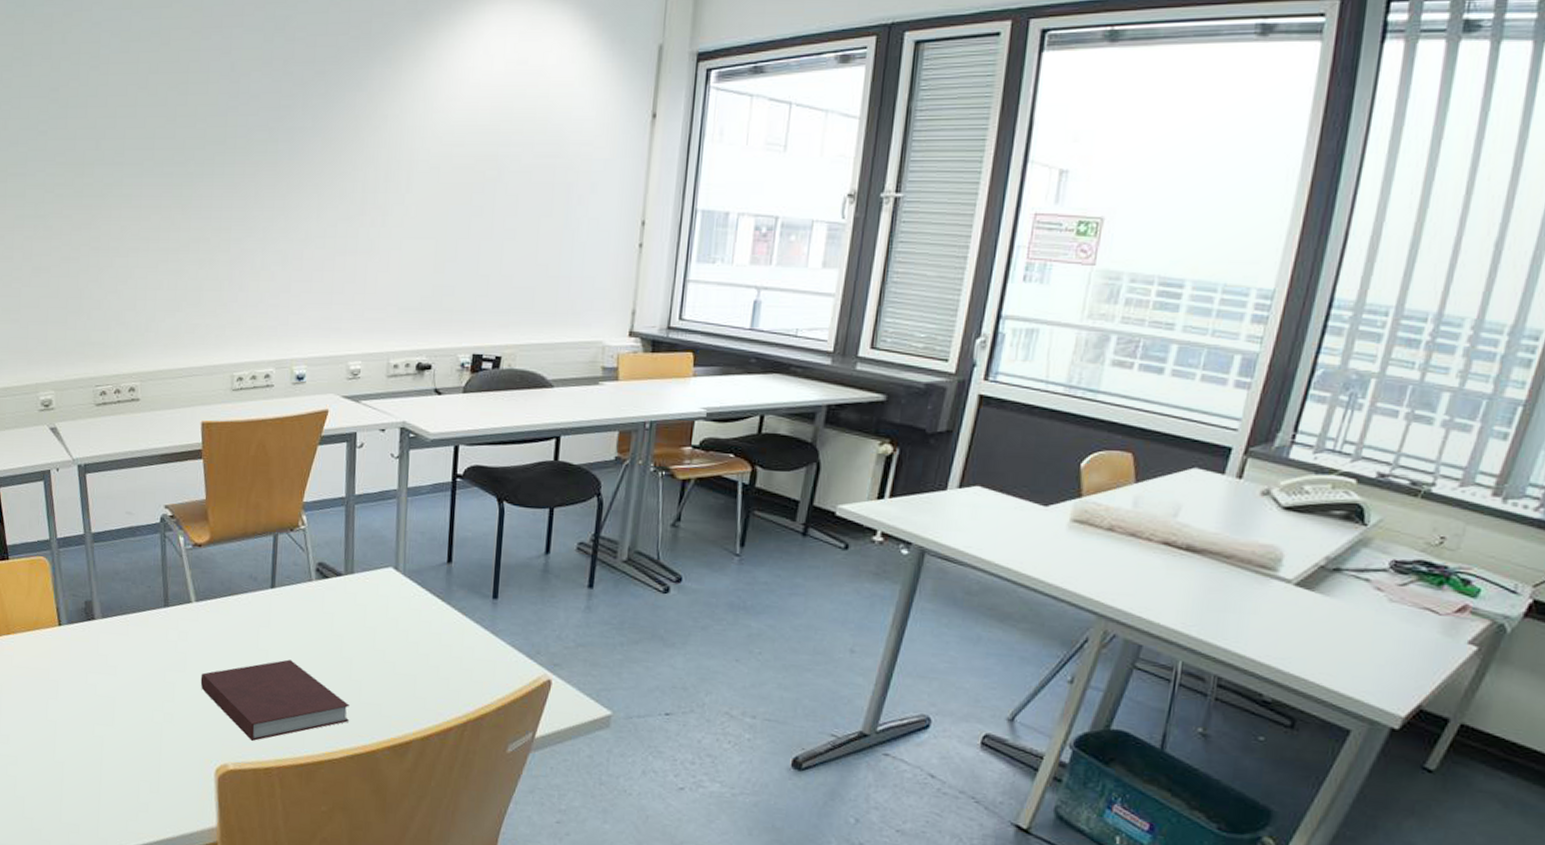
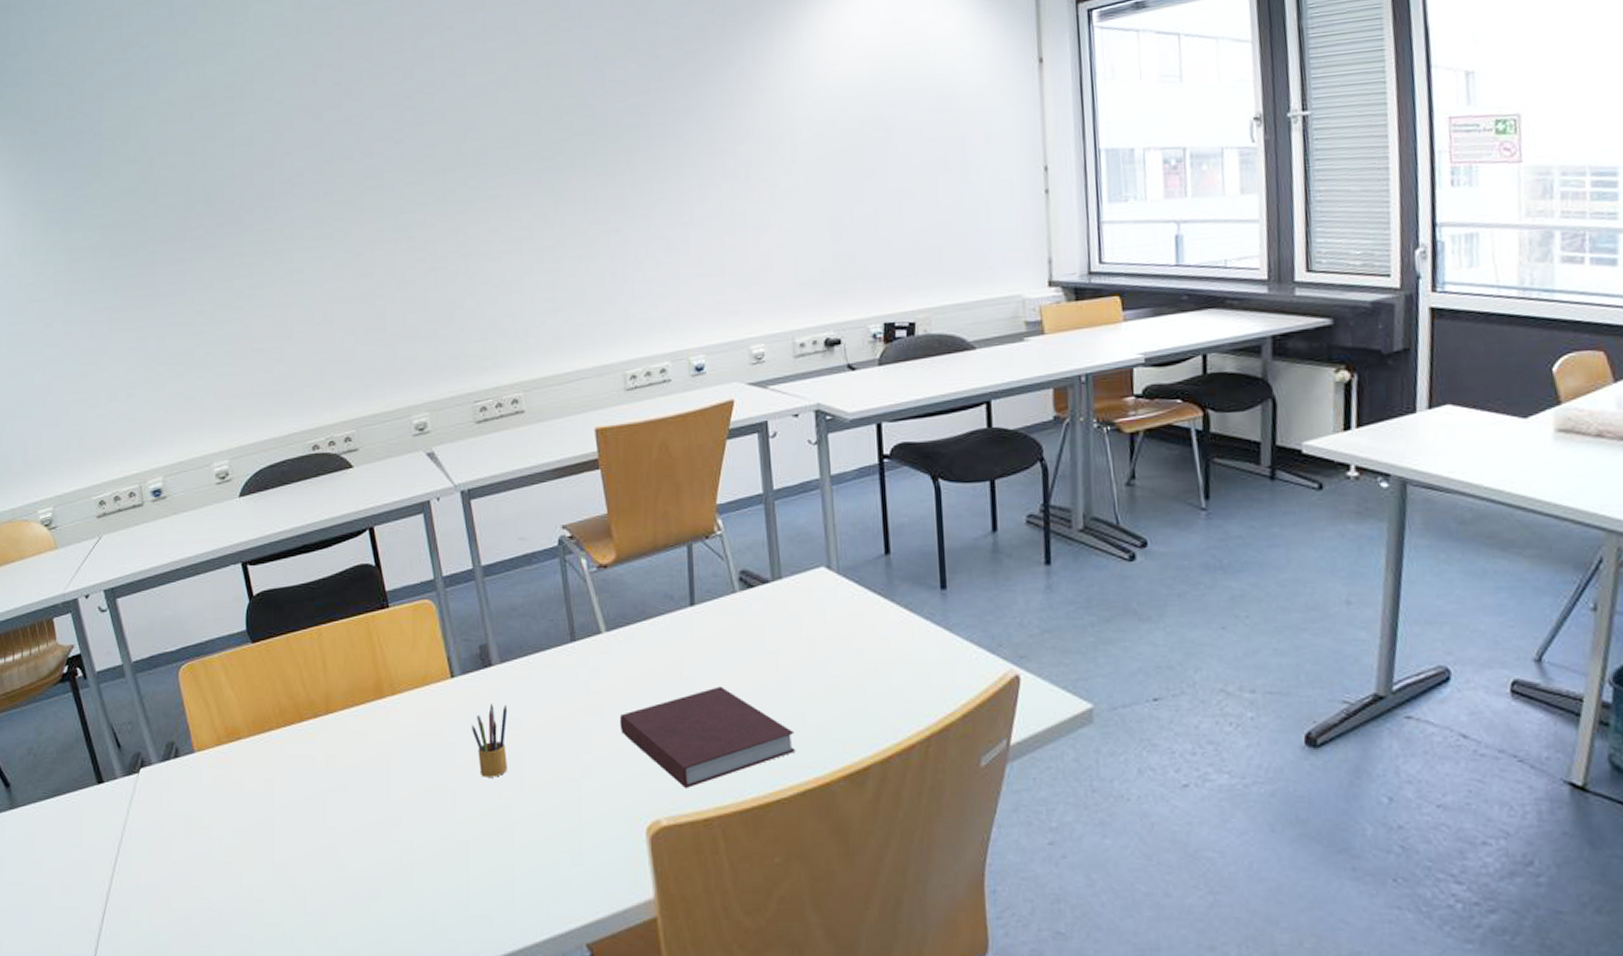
pencil box: none [73,652,105,713] -> present [472,704,508,777]

